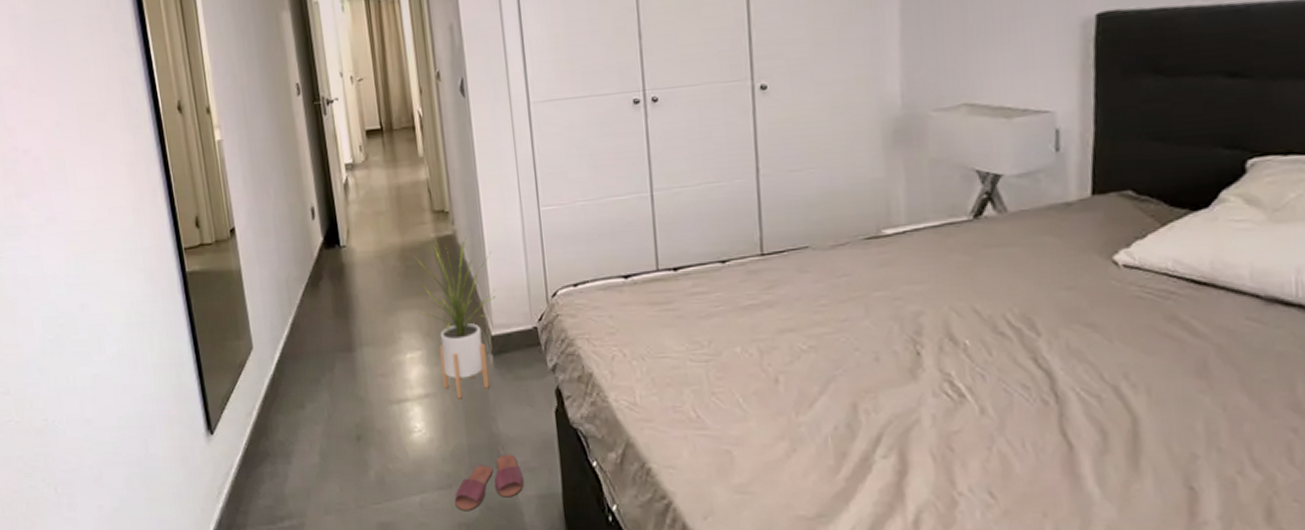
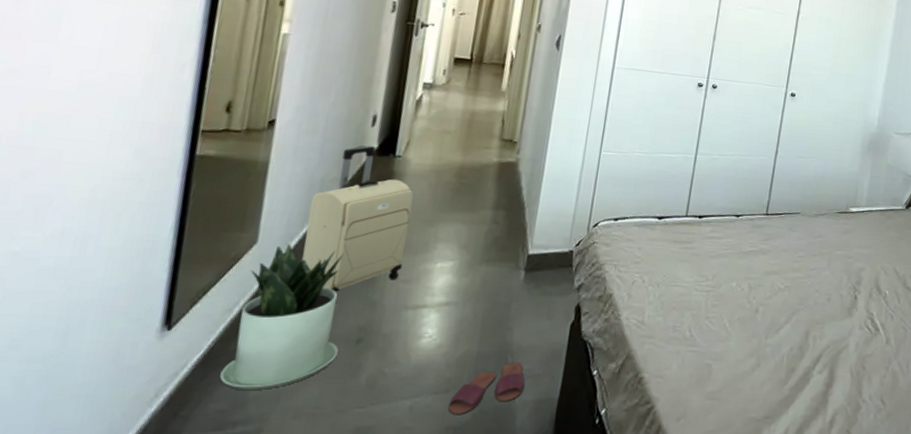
planter: none [256,347,345,488] -> present [220,244,344,391]
suitcase: none [283,240,377,391] -> present [302,145,414,292]
house plant: present [413,237,496,399] -> none [460,162,549,309]

